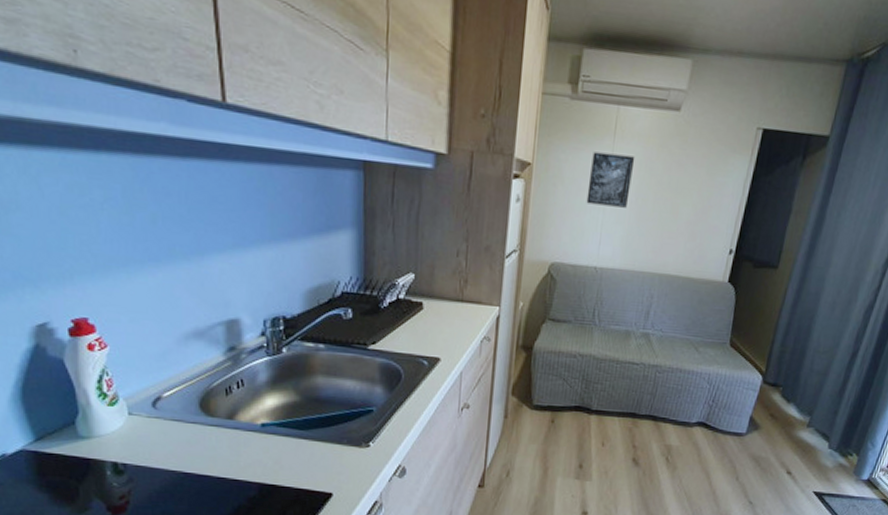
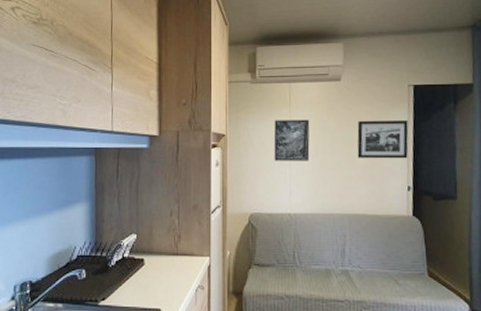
picture frame: none [682,166,747,218] -> present [357,119,409,159]

